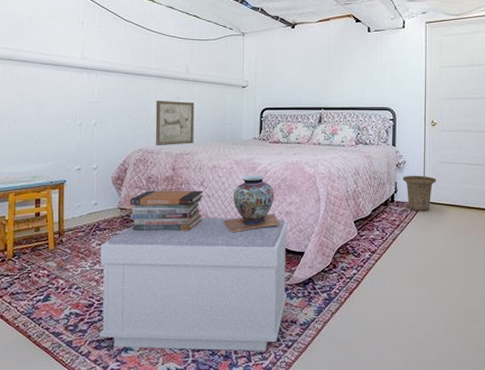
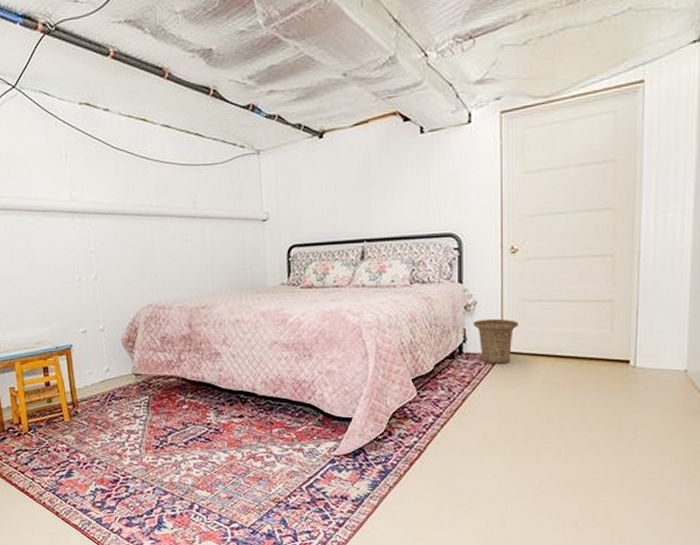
bench: present [99,218,288,351] -> none [118,380,334,530]
book stack: present [129,190,203,231] -> none [144,349,229,399]
wall art: present [155,101,195,146] -> none [161,244,210,300]
decorative vase: present [223,175,280,233] -> none [253,328,321,398]

